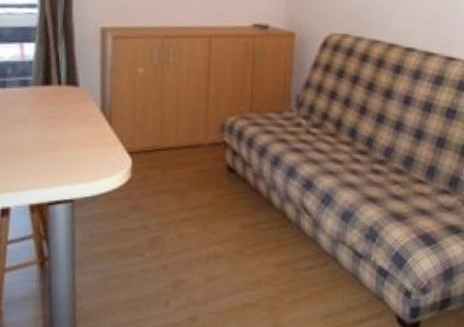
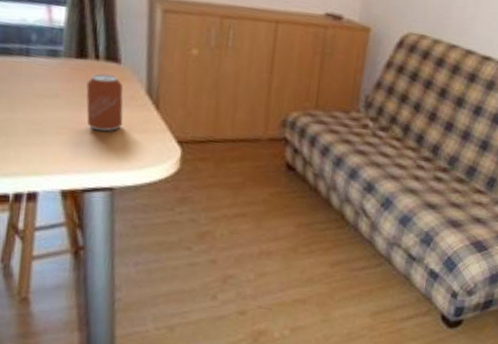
can: none [50,97,82,148] -> present [86,73,124,132]

